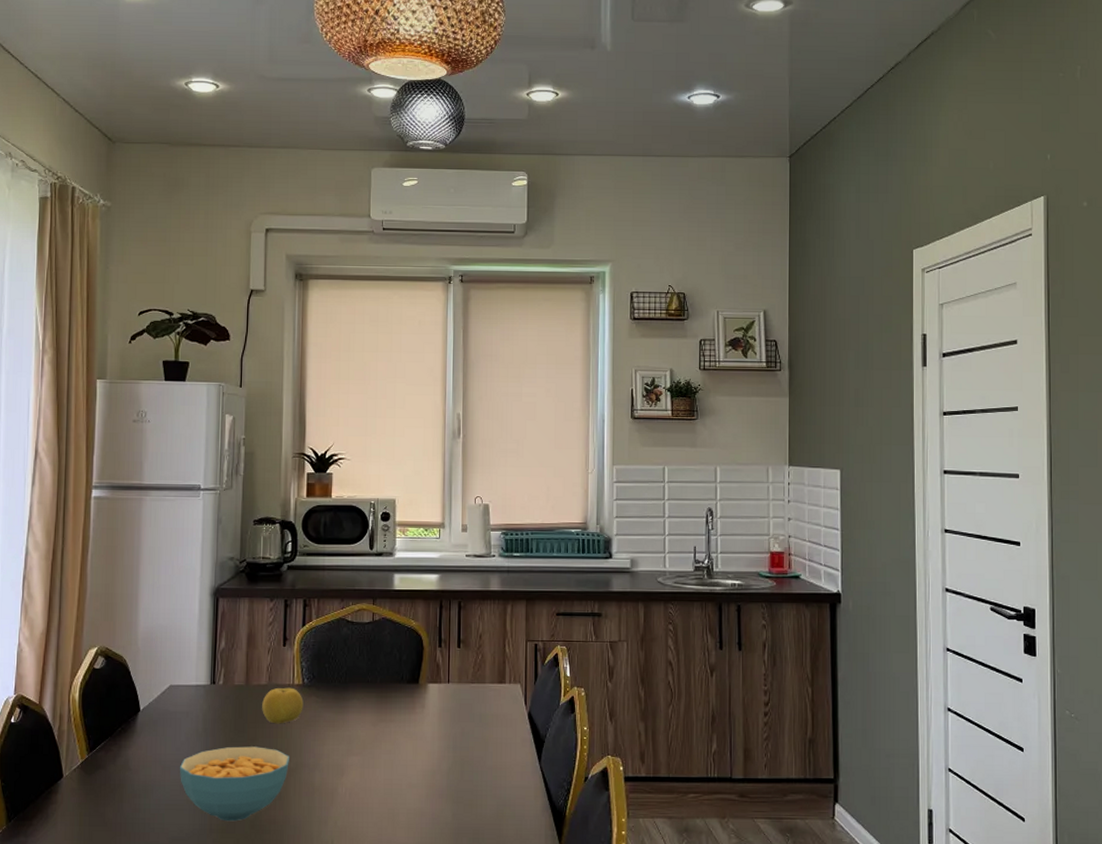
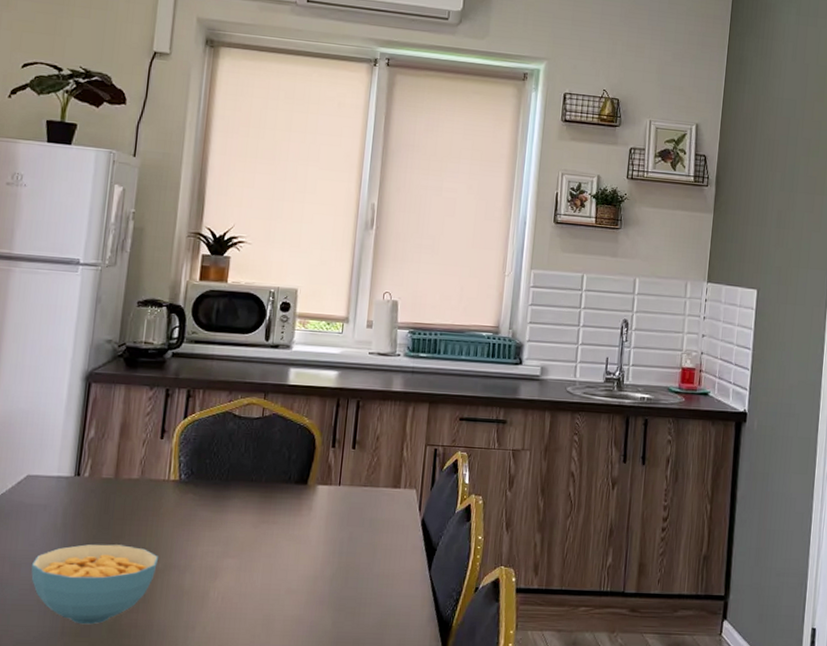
fruit: present [262,687,304,724] -> none [131,483,179,522]

